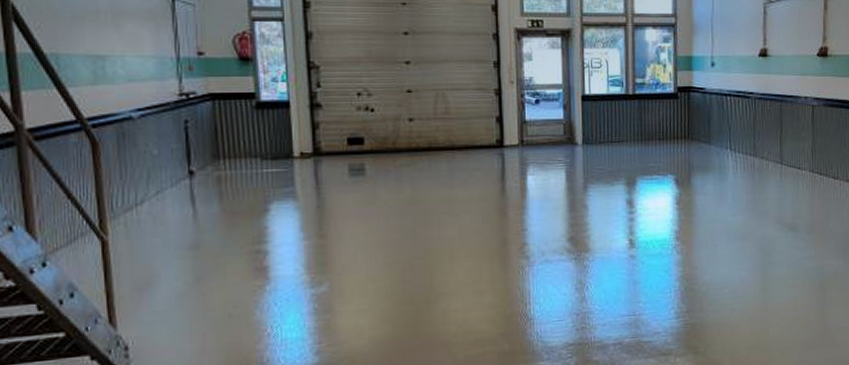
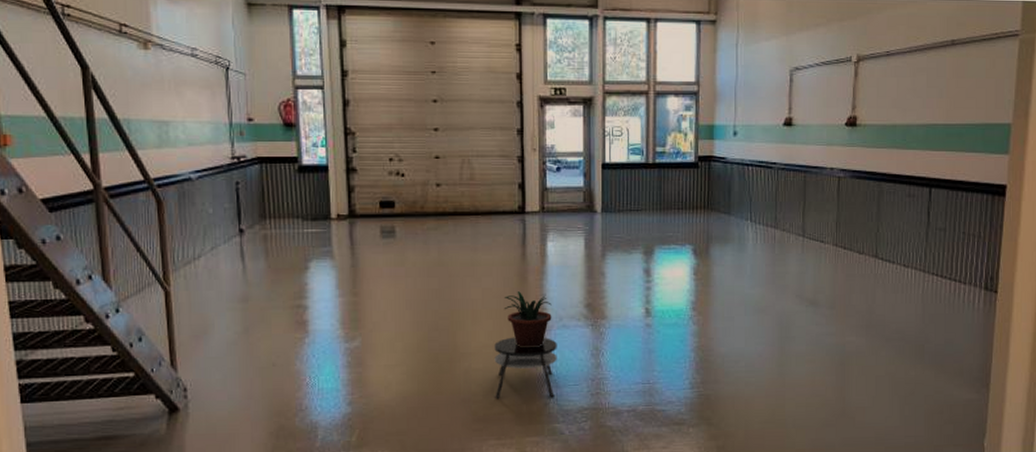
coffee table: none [474,273,540,339] -> present [494,337,557,398]
potted plant: none [482,227,534,284] -> present [503,291,552,347]

